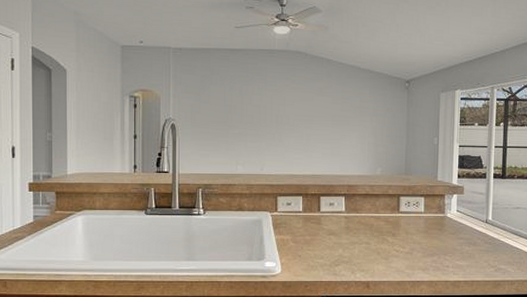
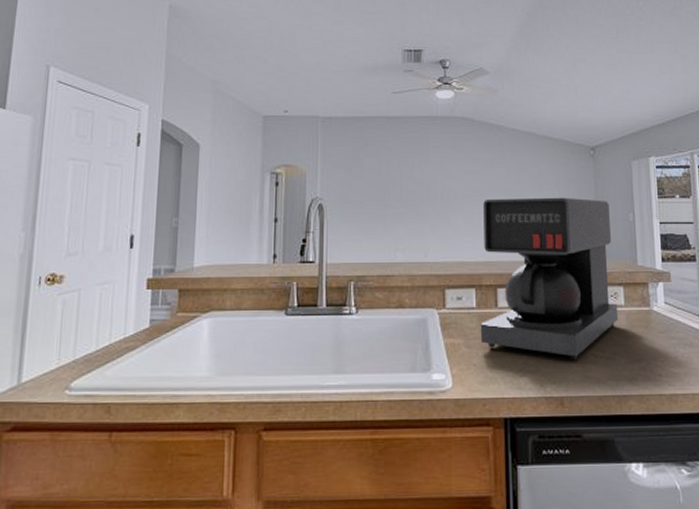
coffee maker: none [305,122,419,254] -> present [480,197,619,360]

